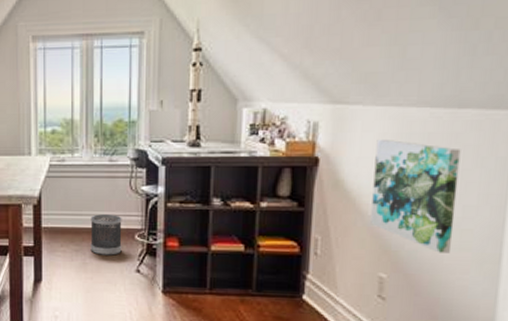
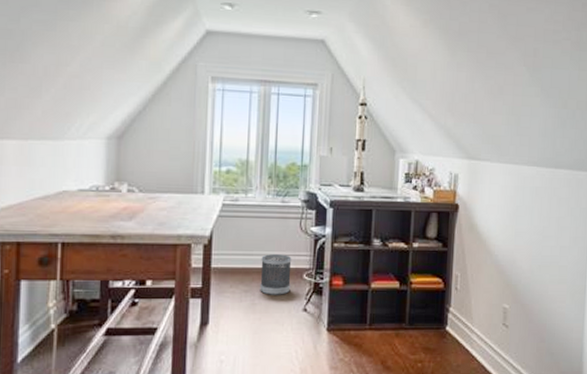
wall art: present [371,138,461,253] -> none [497,190,558,286]

